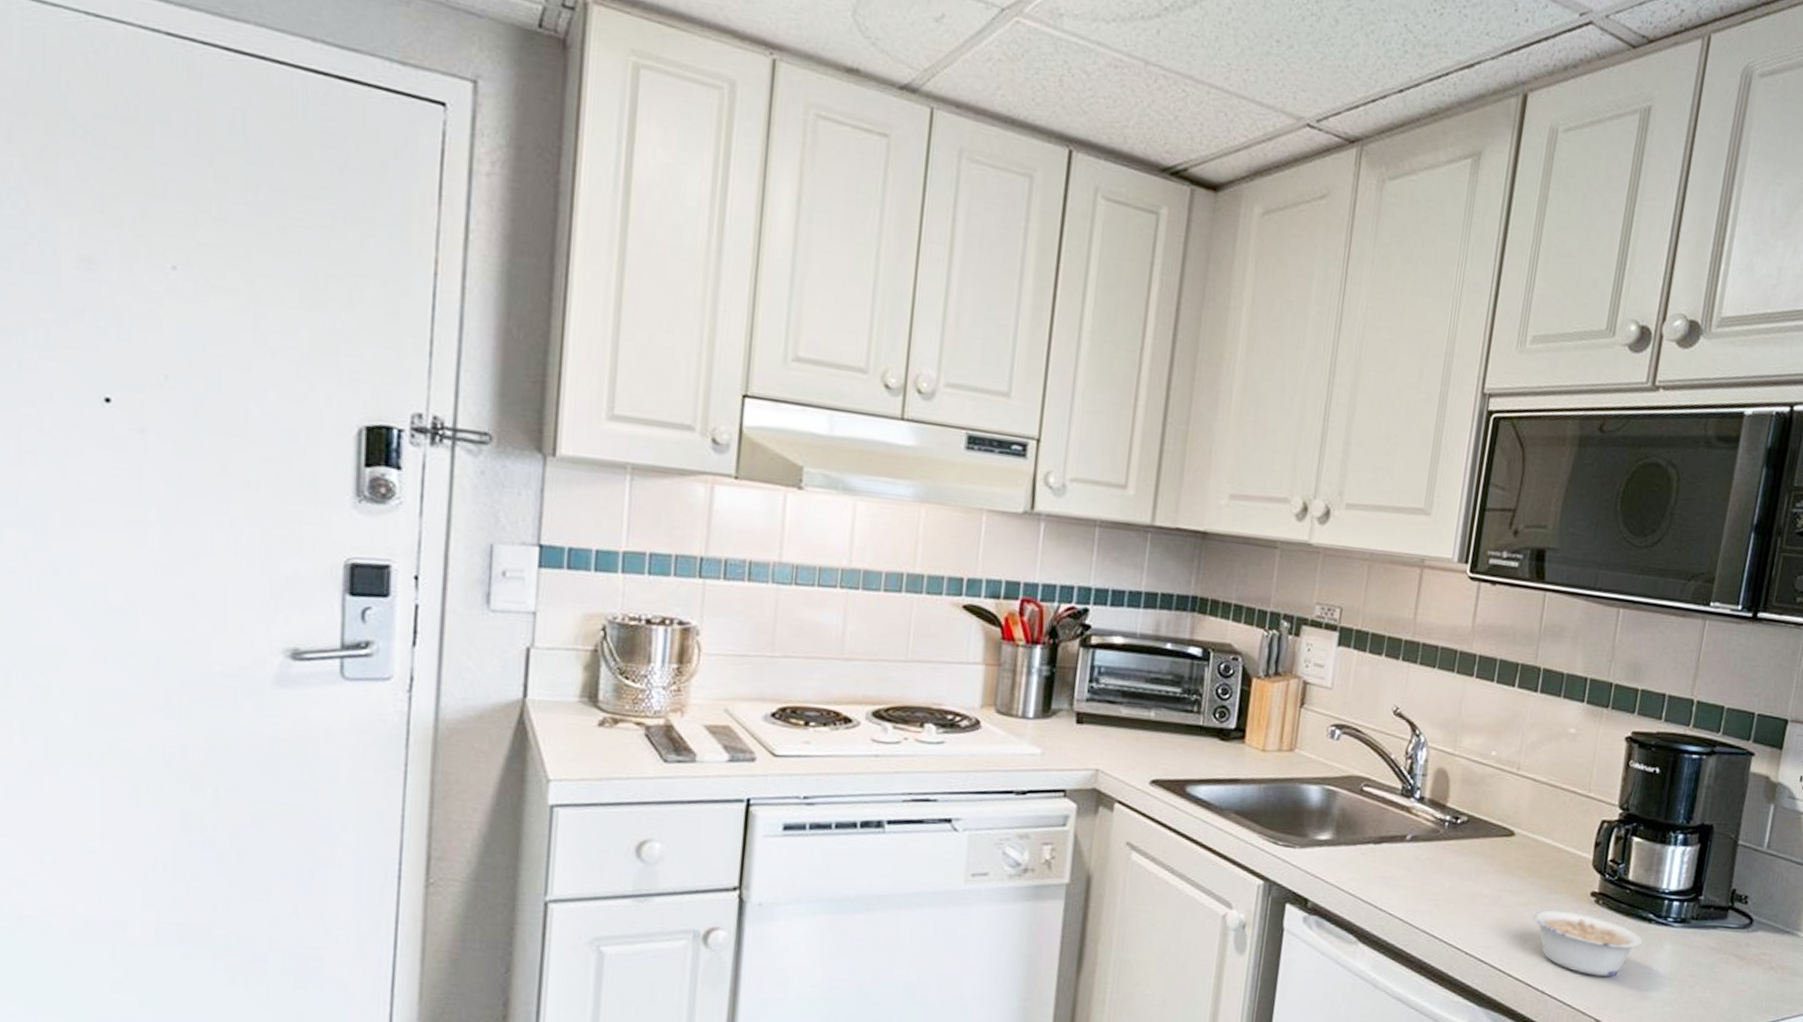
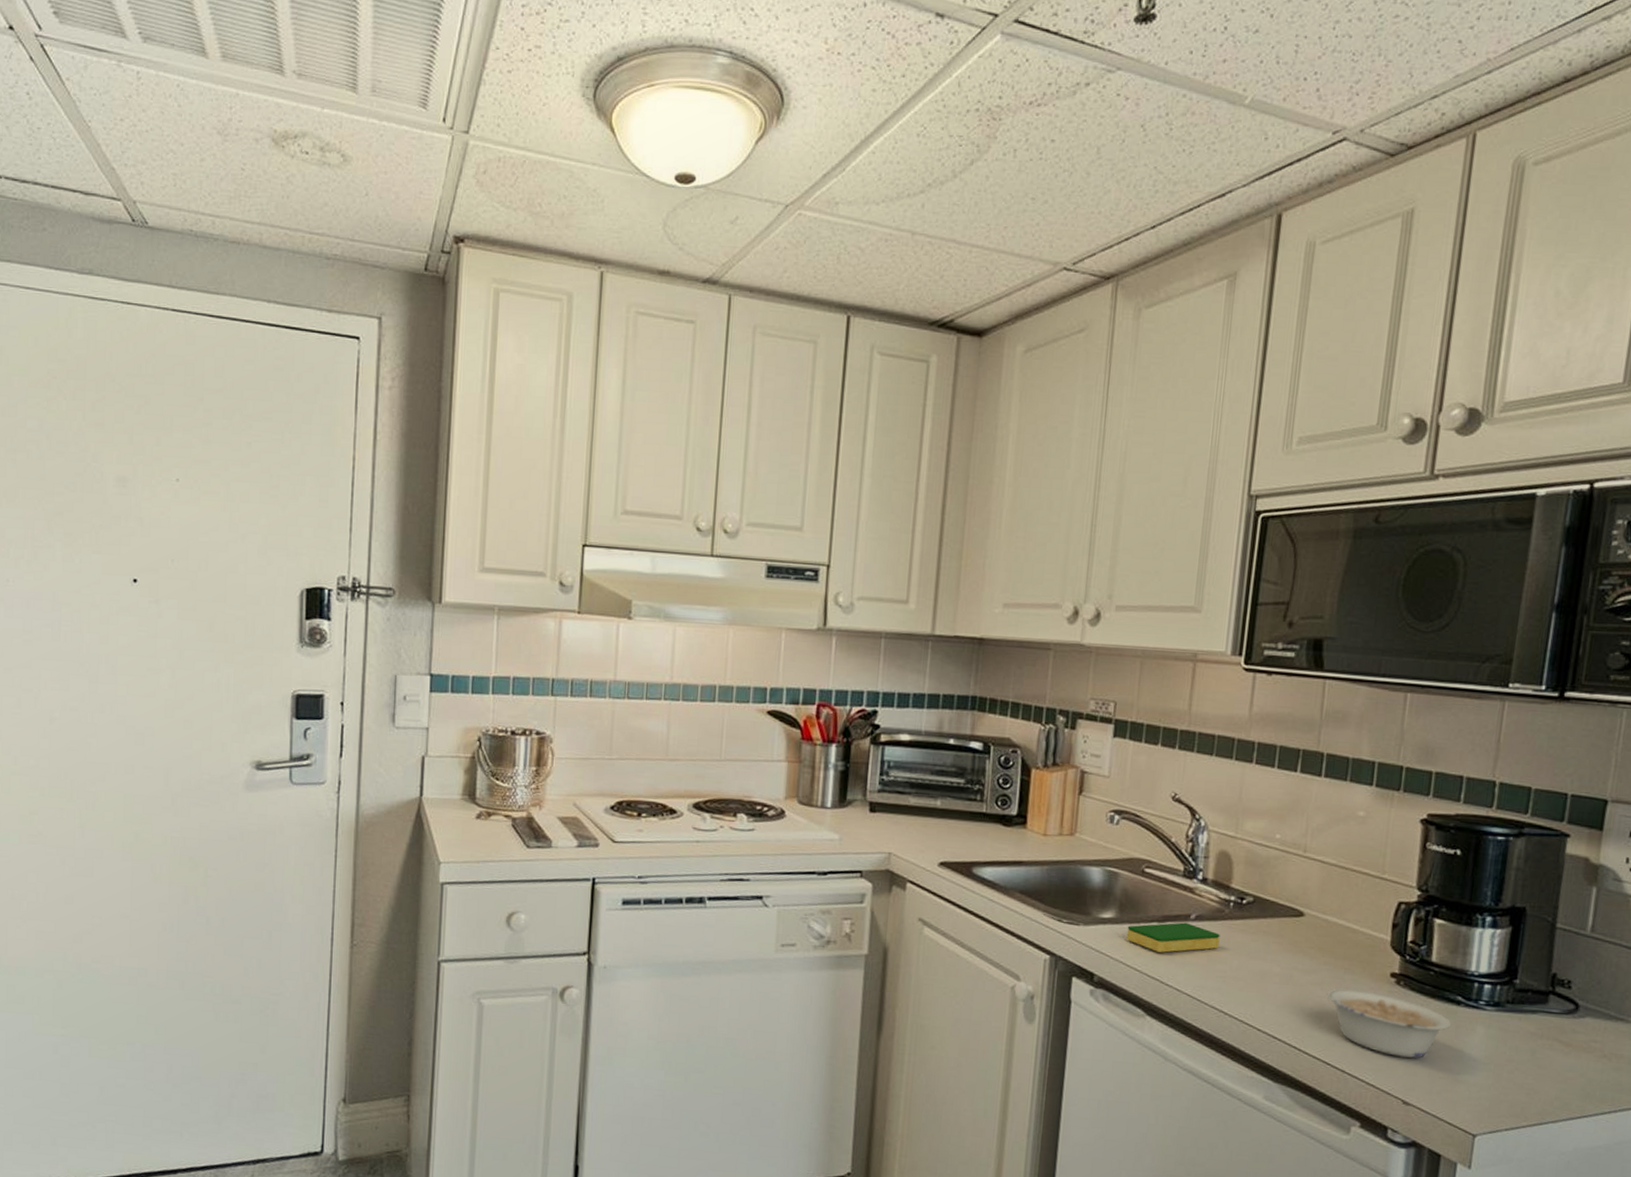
dish sponge: none [1342,843,1434,876] -> present [1126,922,1220,953]

